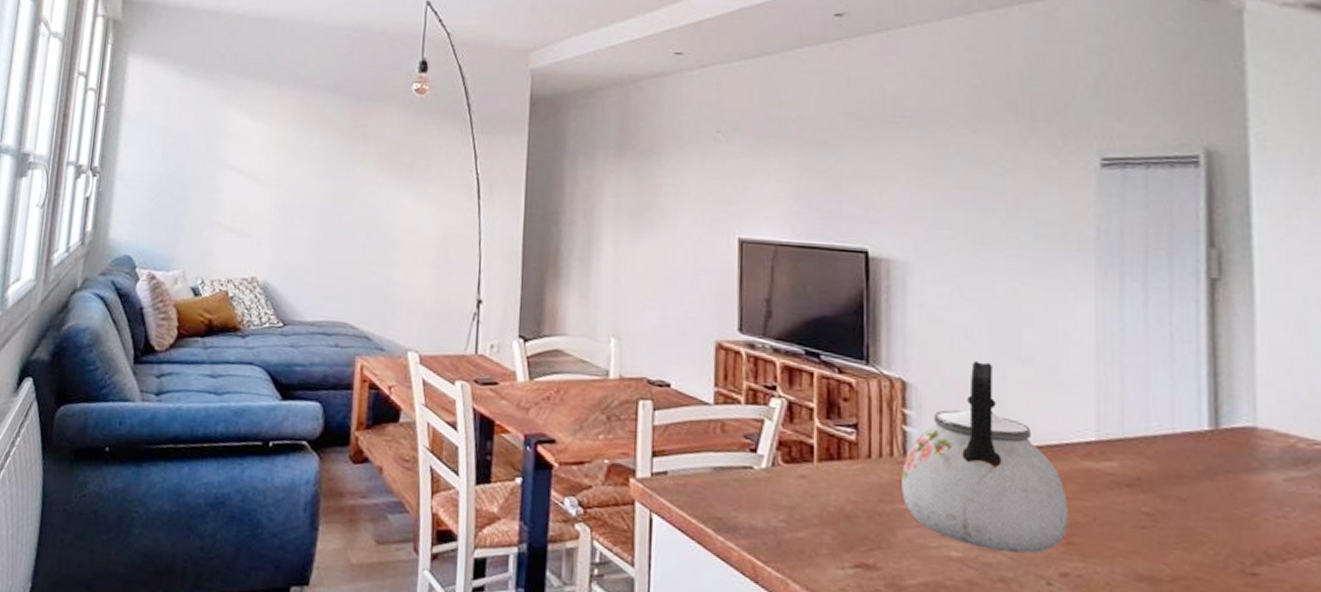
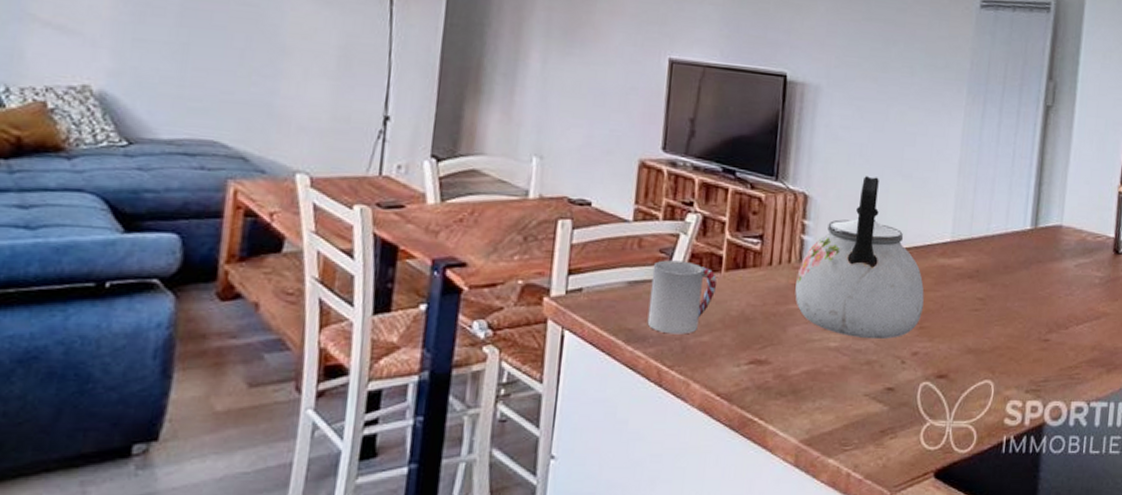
cup: none [737,446,810,528] -> present [647,260,717,335]

